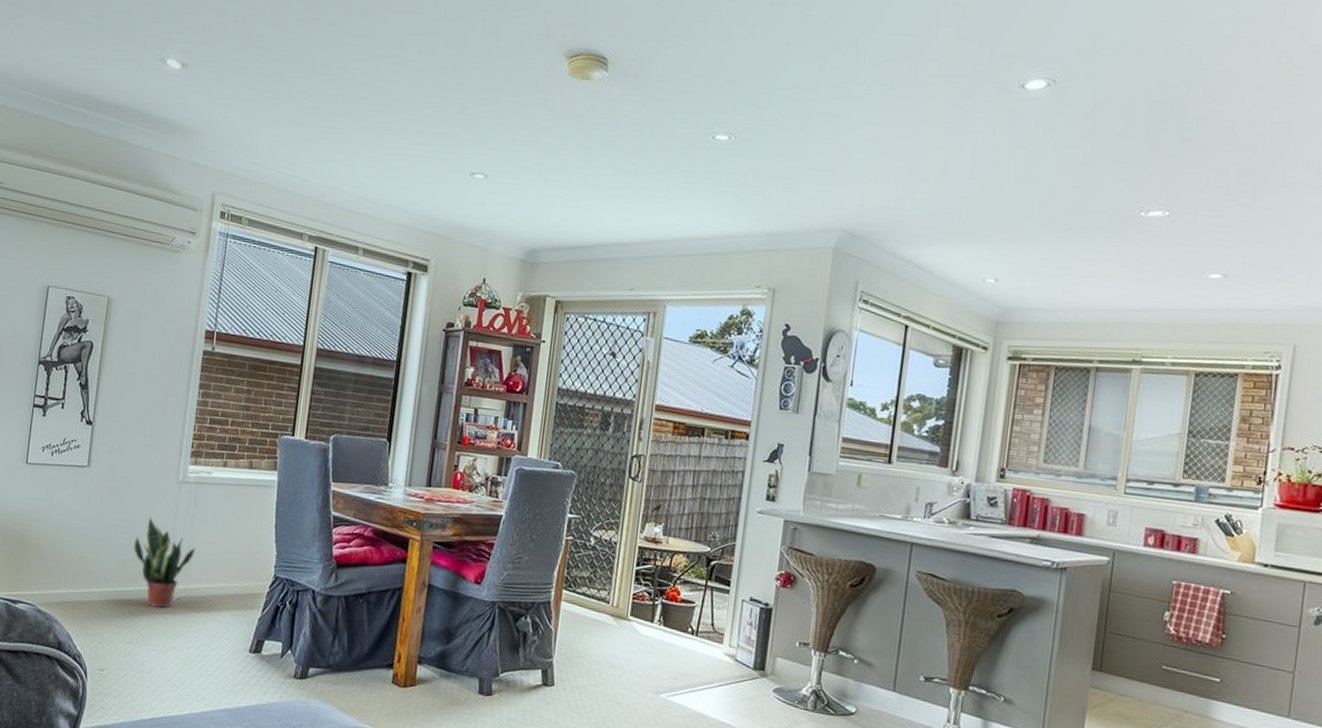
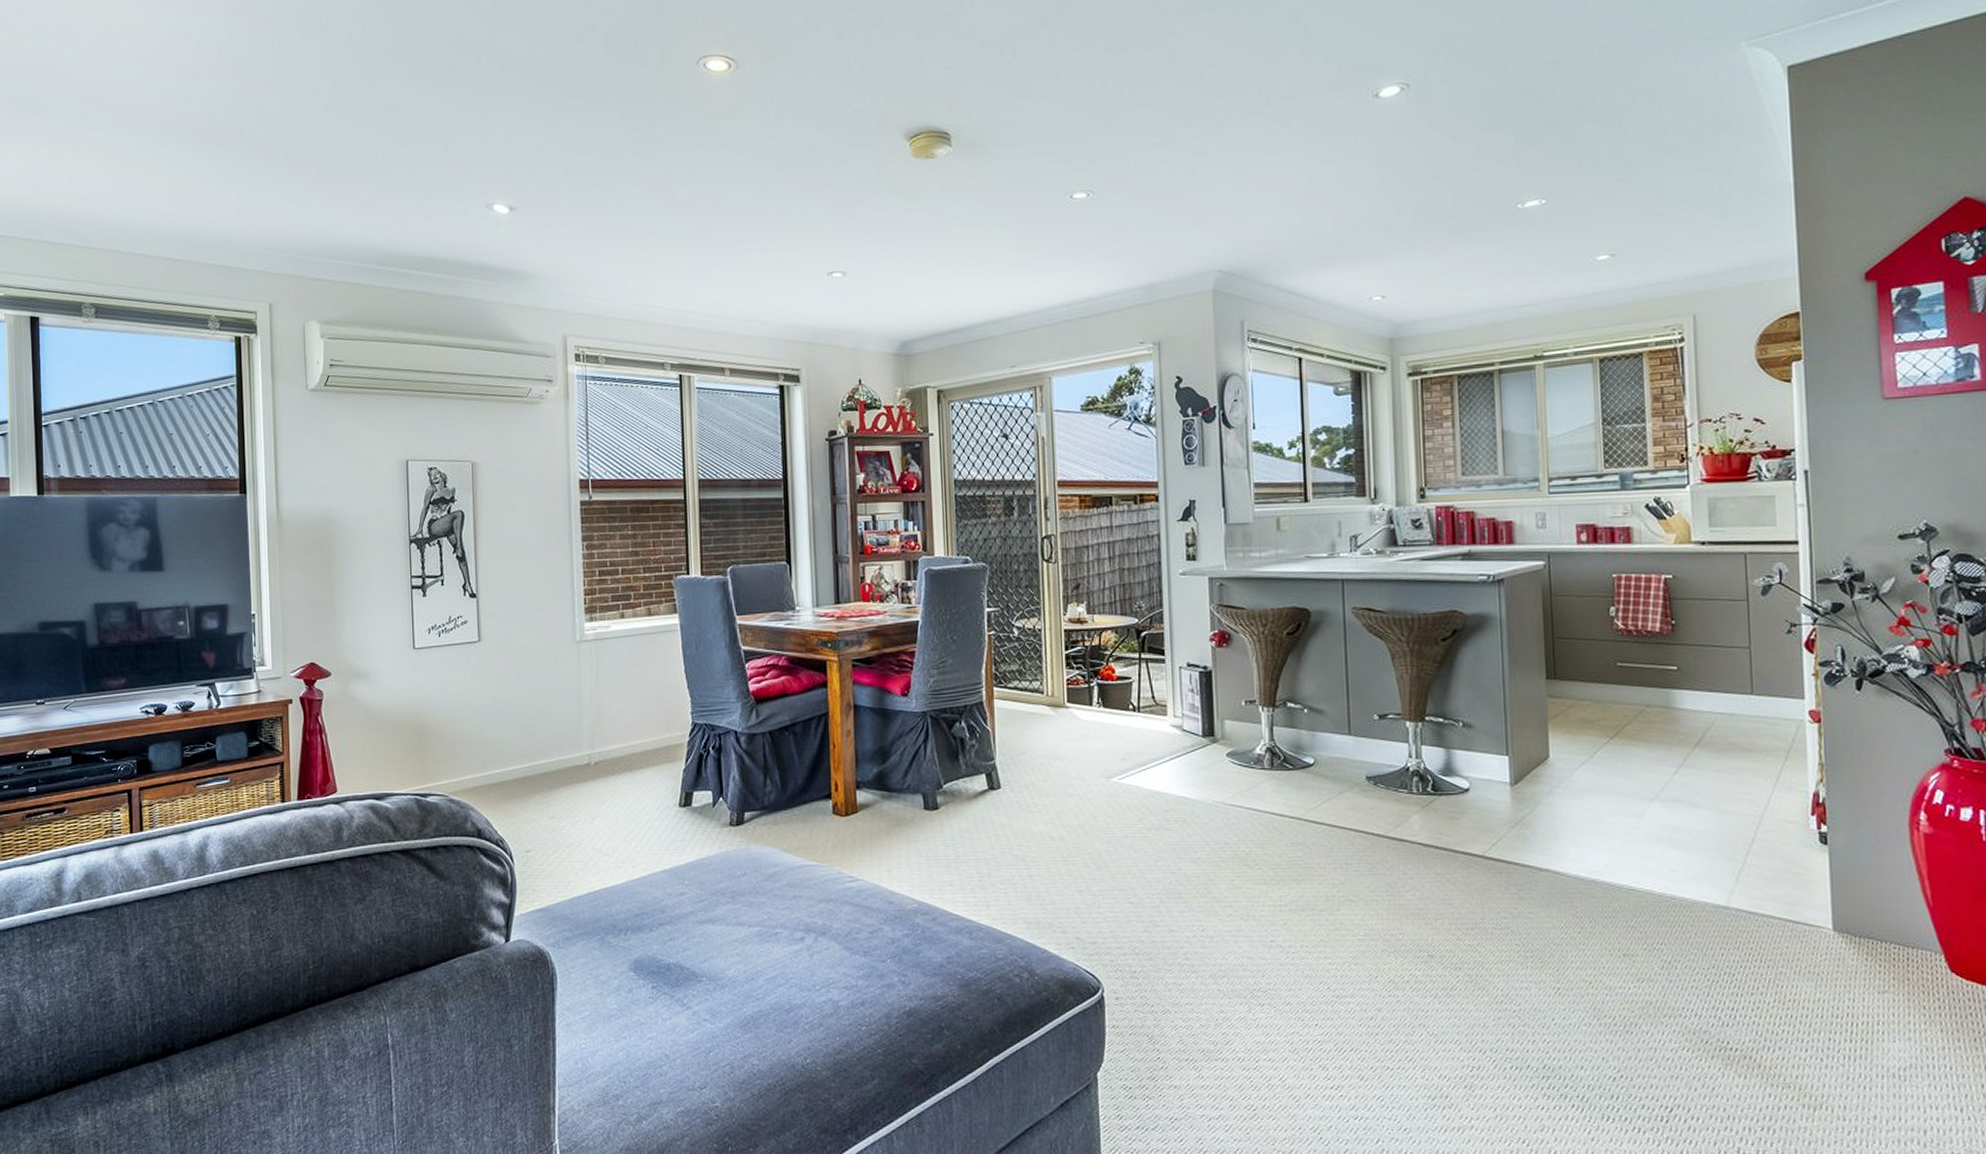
potted plant: present [134,517,195,608] -> none [540,684,605,777]

